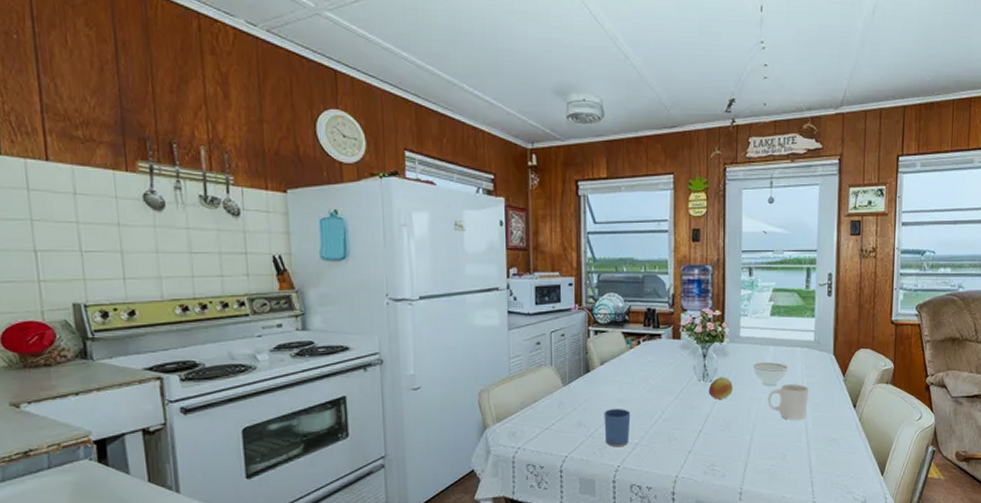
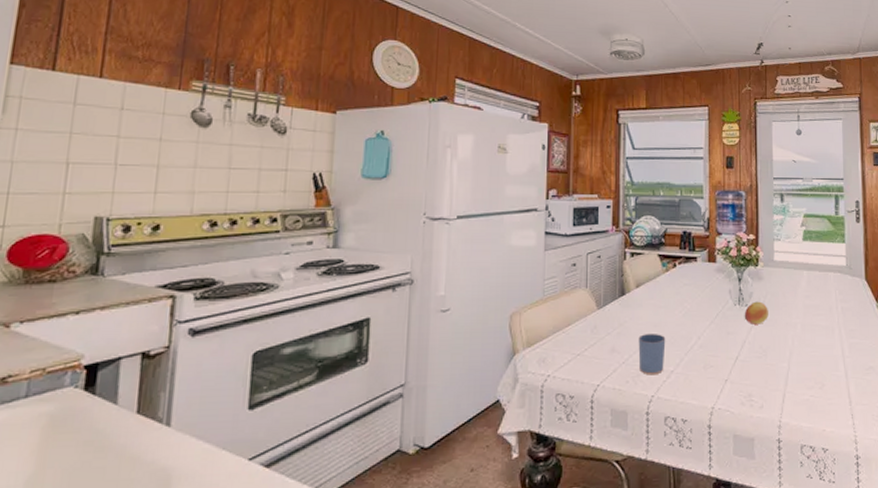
bowl: present [752,361,789,387] -> none [787,286,823,312]
cup: present [768,384,809,421] -> none [804,309,844,348]

